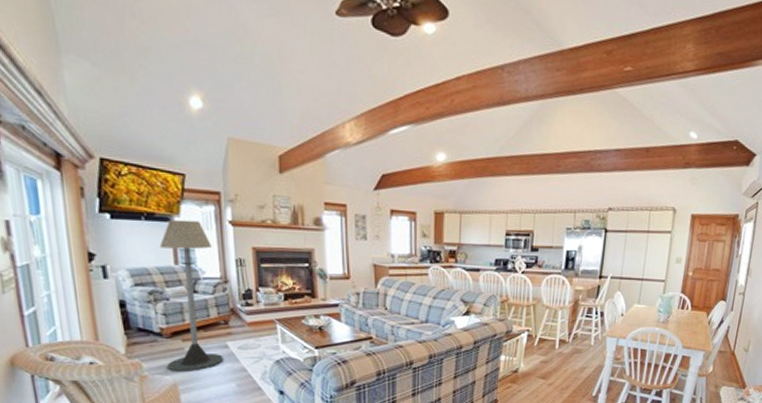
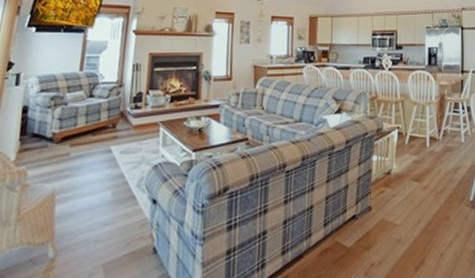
floor lamp: present [159,219,223,373] -> none [50,30,115,180]

